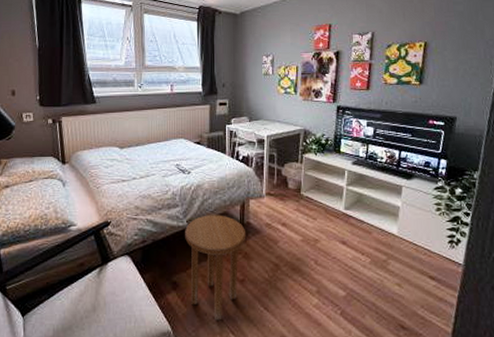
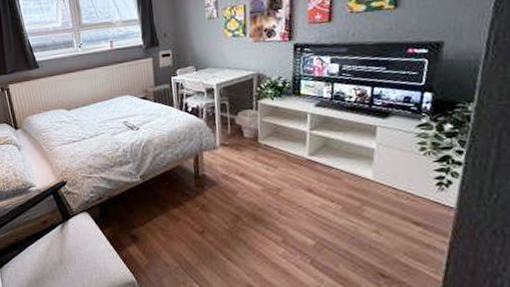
side table: present [185,215,247,321] -> none [139,169,203,271]

